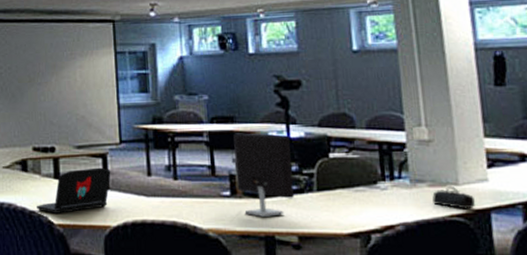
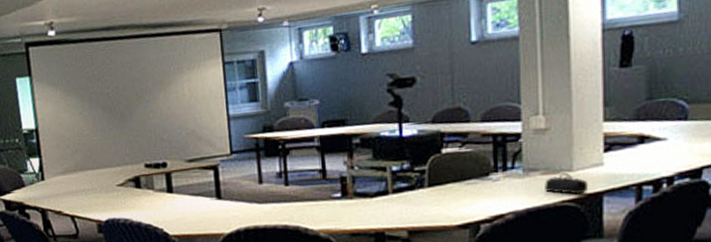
laptop: present [37,167,111,214] -> none [152,179,223,226]
computer monitor: present [233,133,294,217] -> none [345,134,405,215]

